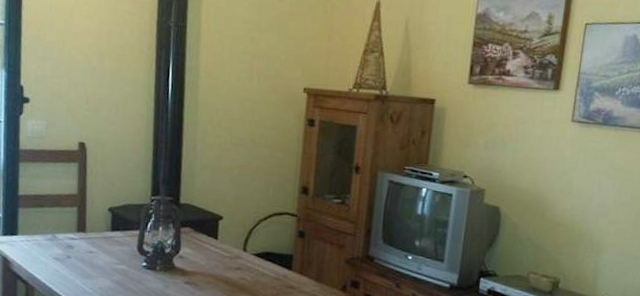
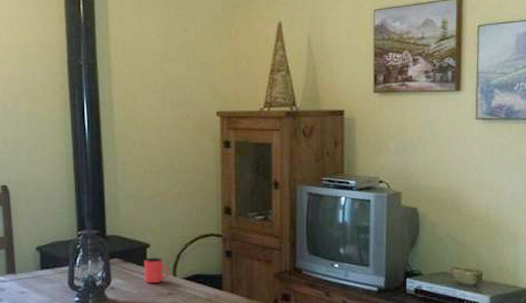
cup: none [214,230,239,257] -> present [144,257,169,284]

